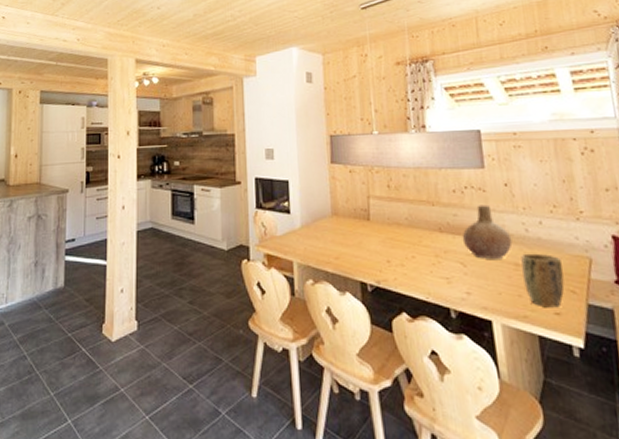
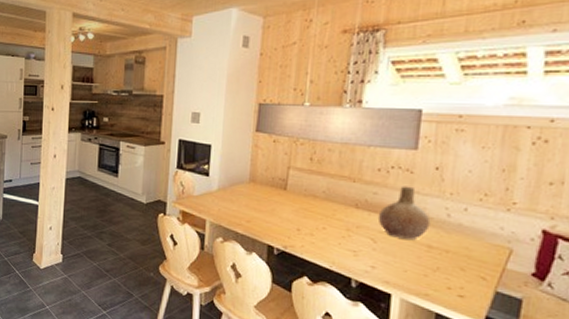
plant pot: present [521,253,565,308] -> none [433,237,479,291]

